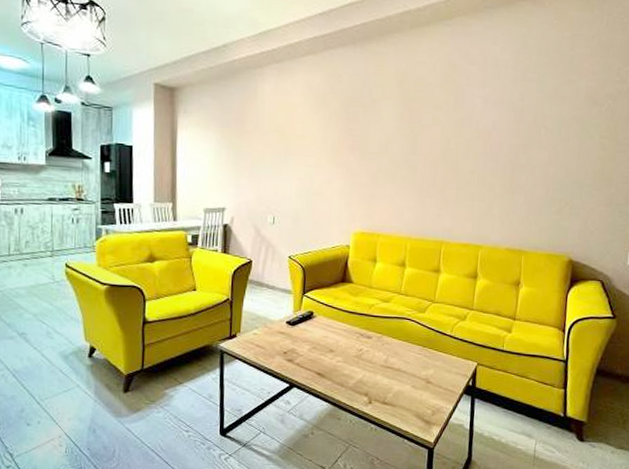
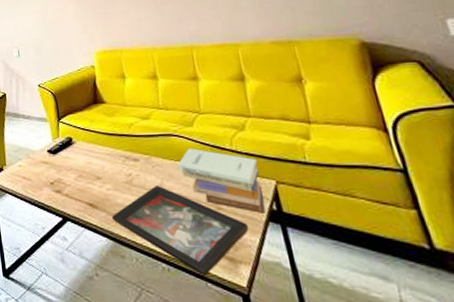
decorative tray: none [336,361,448,434] -> present [112,186,249,276]
books: none [403,331,468,387] -> present [176,148,265,213]

